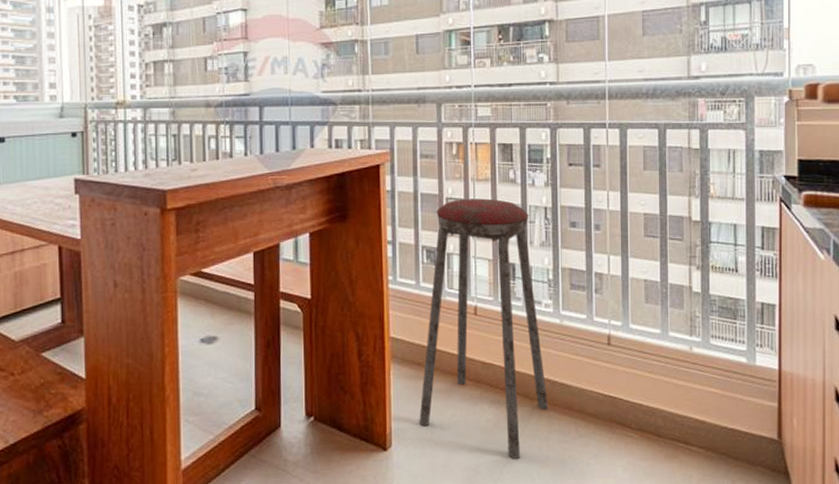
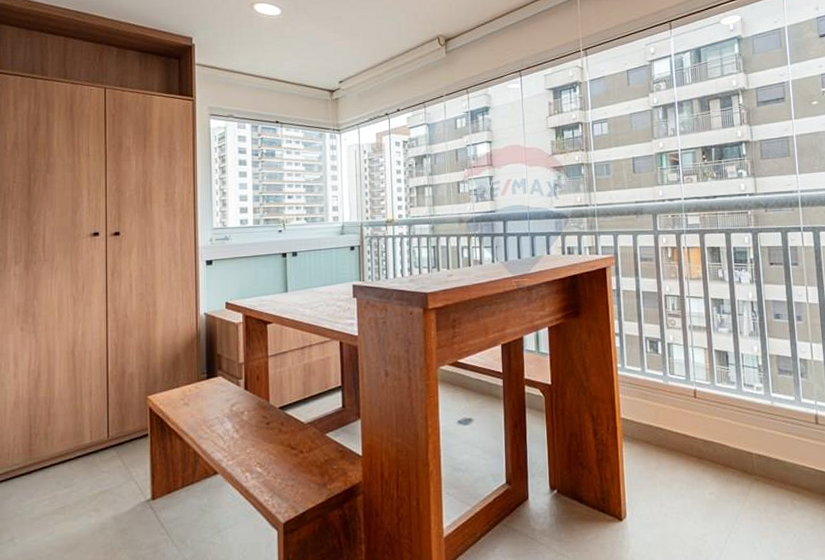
music stool: present [419,198,549,460] -> none [649,295,766,530]

